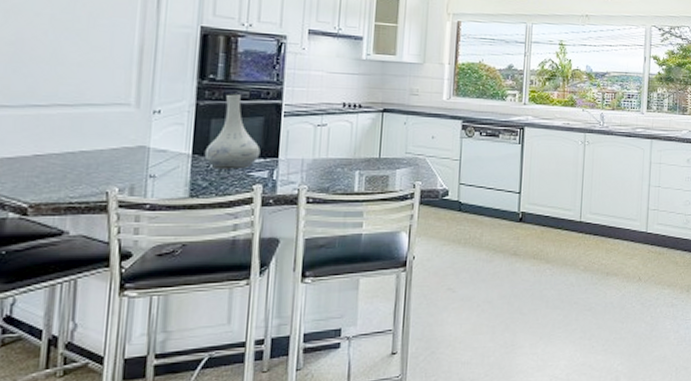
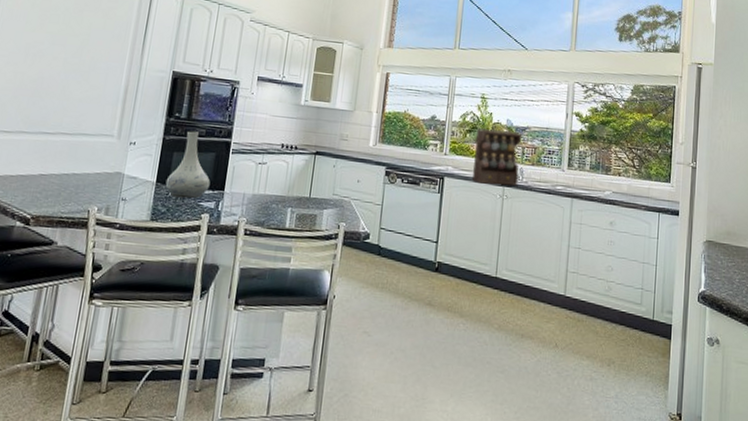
spice rack: none [553,76,602,132] -> present [472,128,523,186]

